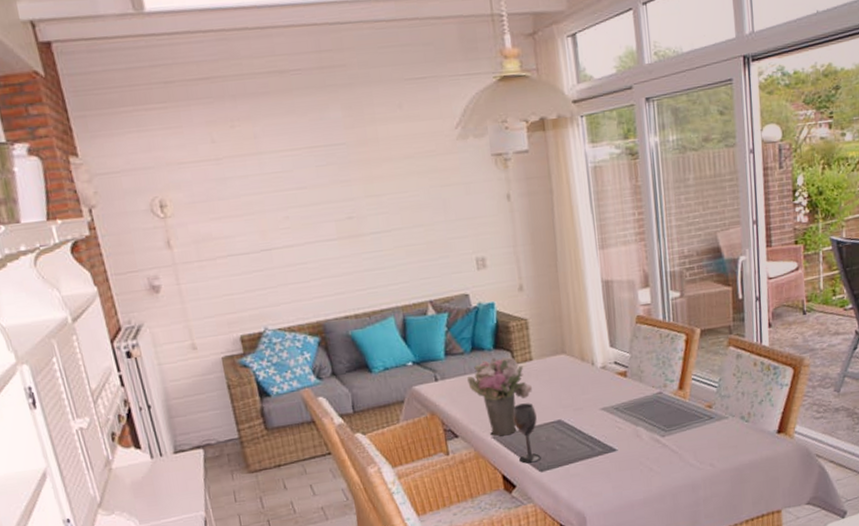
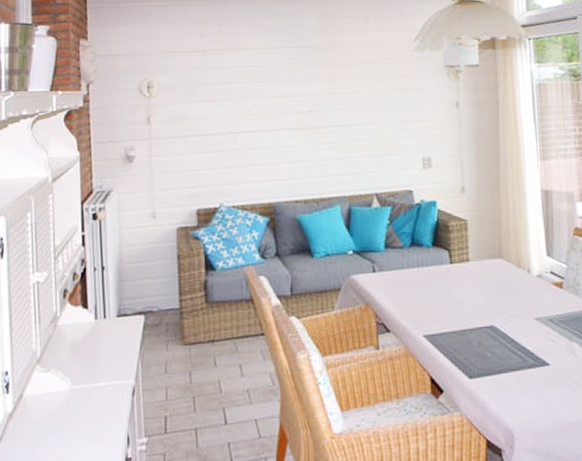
flower bouquet: present [467,357,532,437] -> none [404,255,467,336]
wine glass: present [512,403,541,463] -> none [446,304,471,368]

